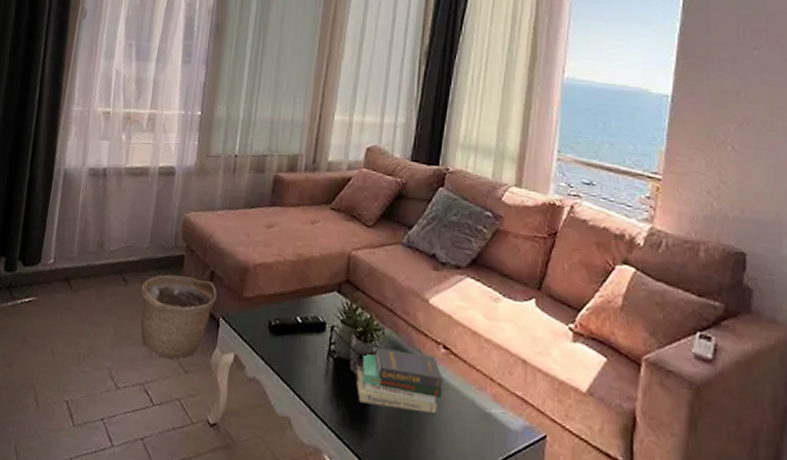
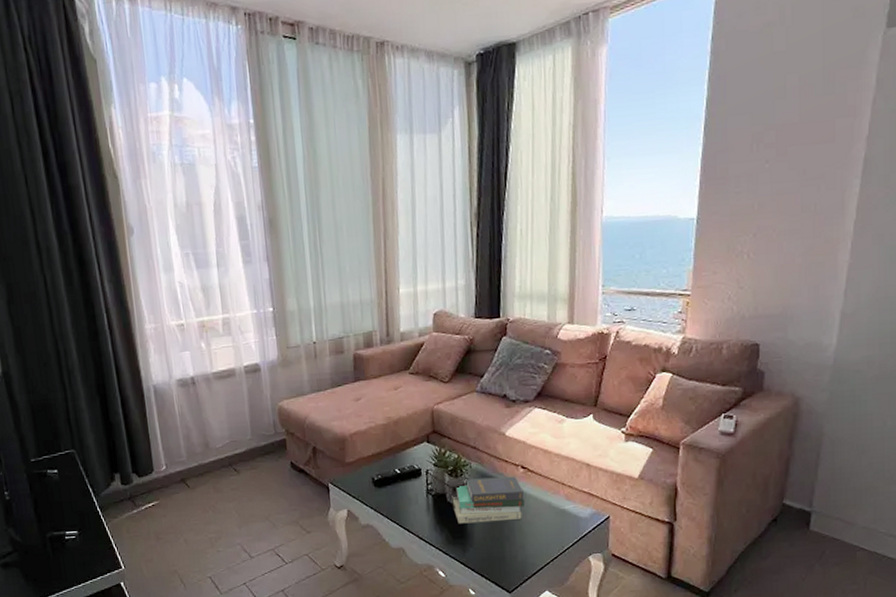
basket: present [140,274,217,359] -> none [253,456,322,525]

